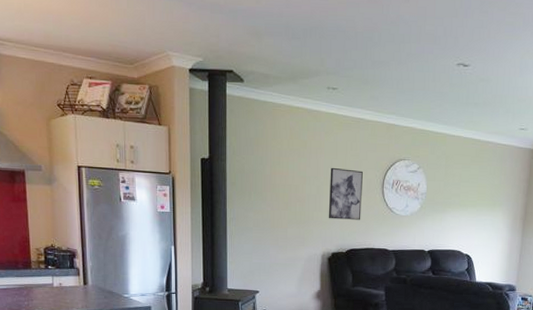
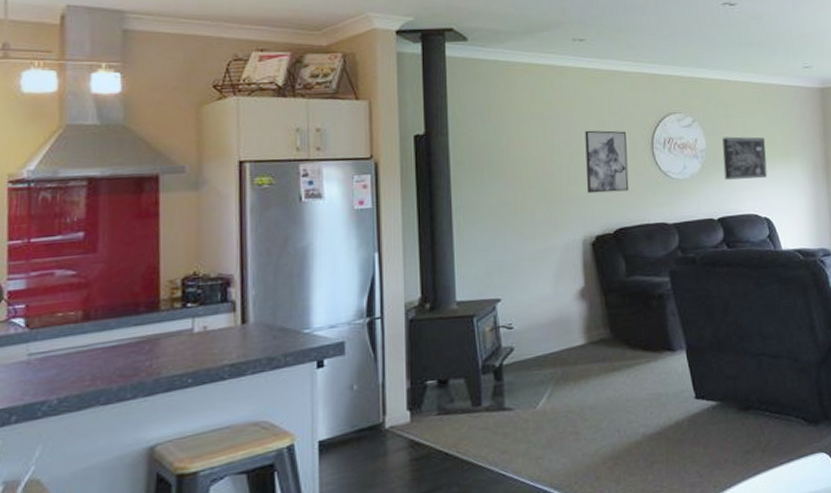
wall art: none [438,184,477,222] -> present [722,136,768,180]

